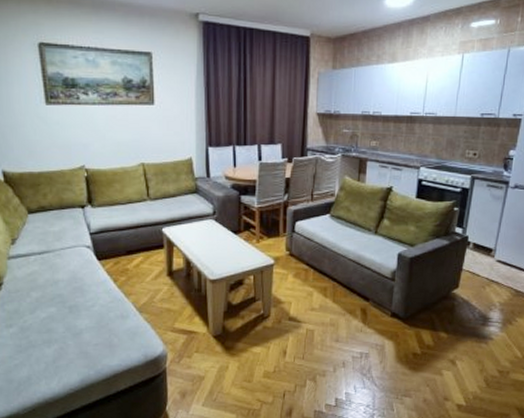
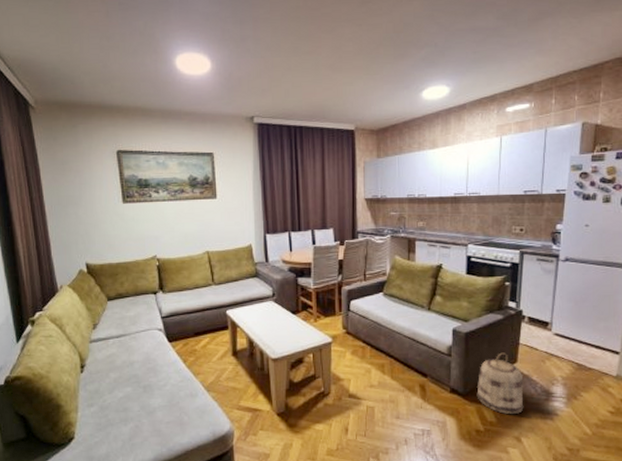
basket: none [416,278,463,339] -> present [476,352,524,415]

